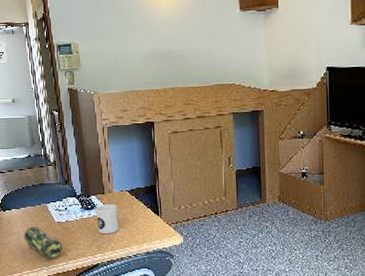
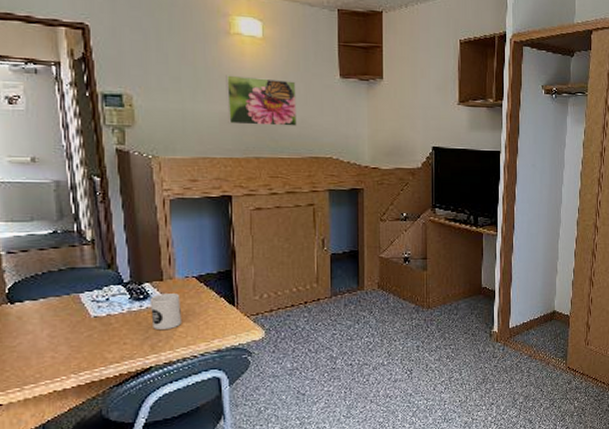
pencil case: present [23,226,63,258] -> none [42,322,101,363]
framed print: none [146,18,204,61] -> present [226,75,297,126]

